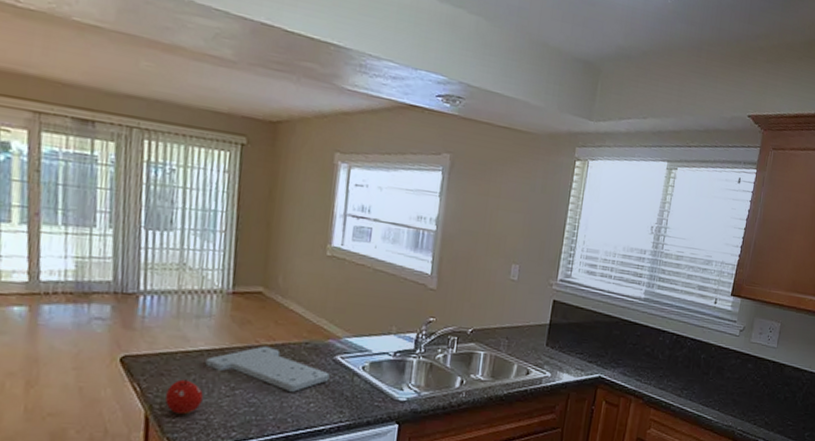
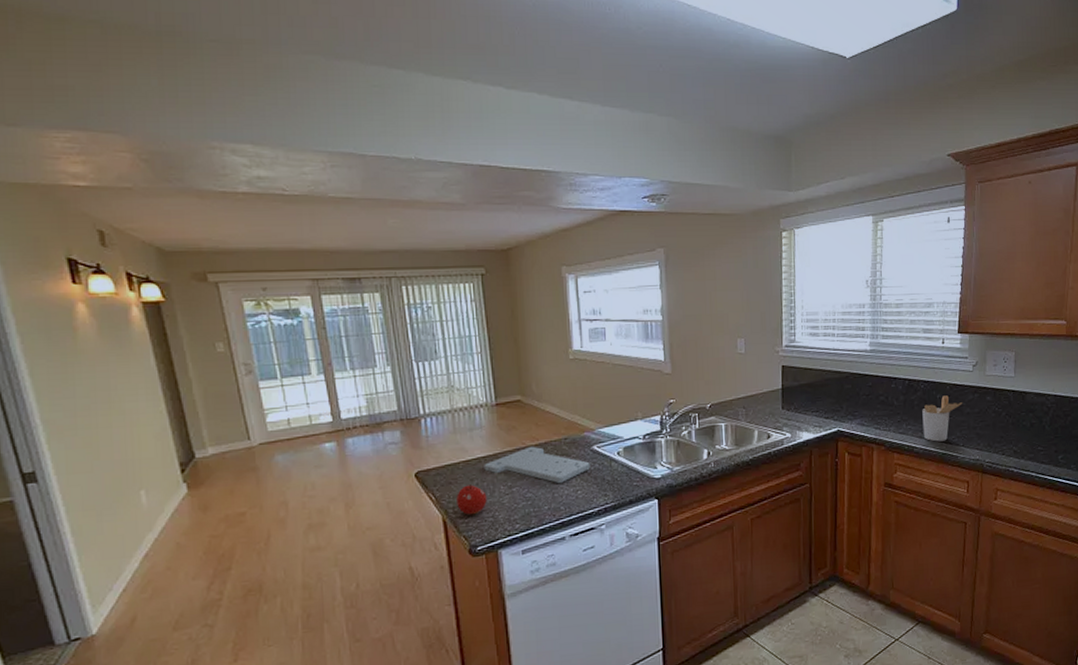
utensil holder: none [682,356,725,403] -> present [922,395,963,442]

